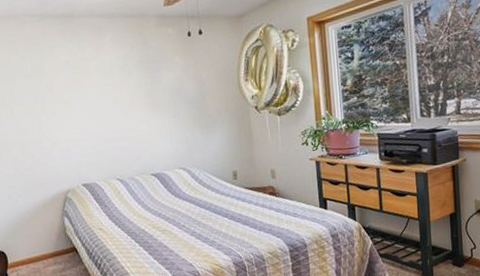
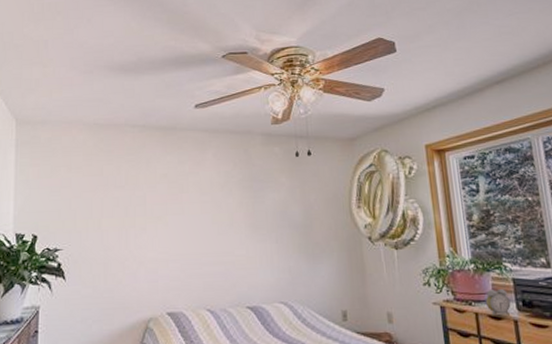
alarm clock: none [353,143,375,166] -> present [485,289,511,316]

